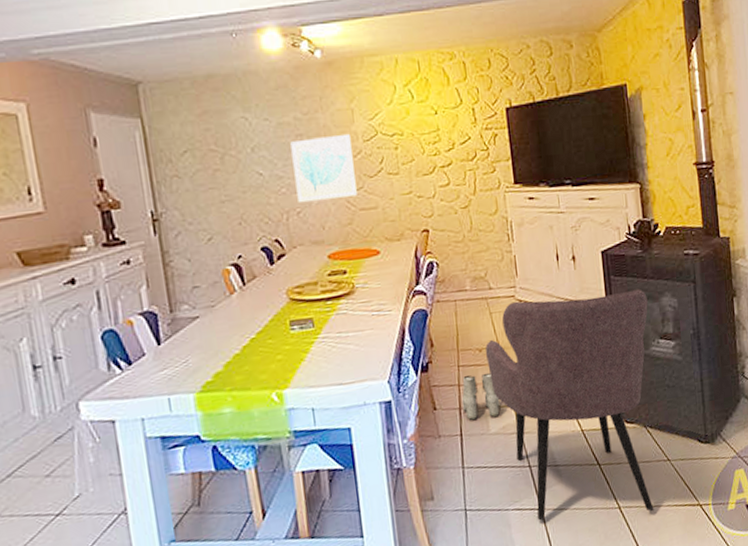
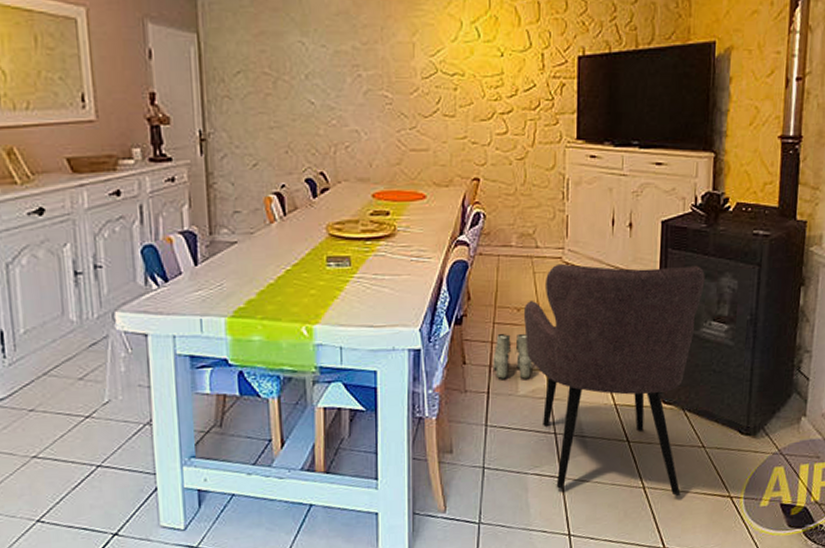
wall art: present [290,133,357,203] -> none [346,68,409,137]

